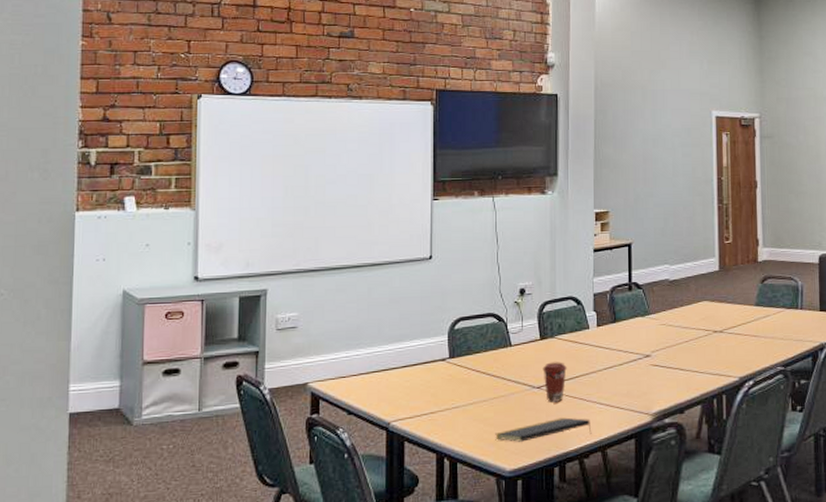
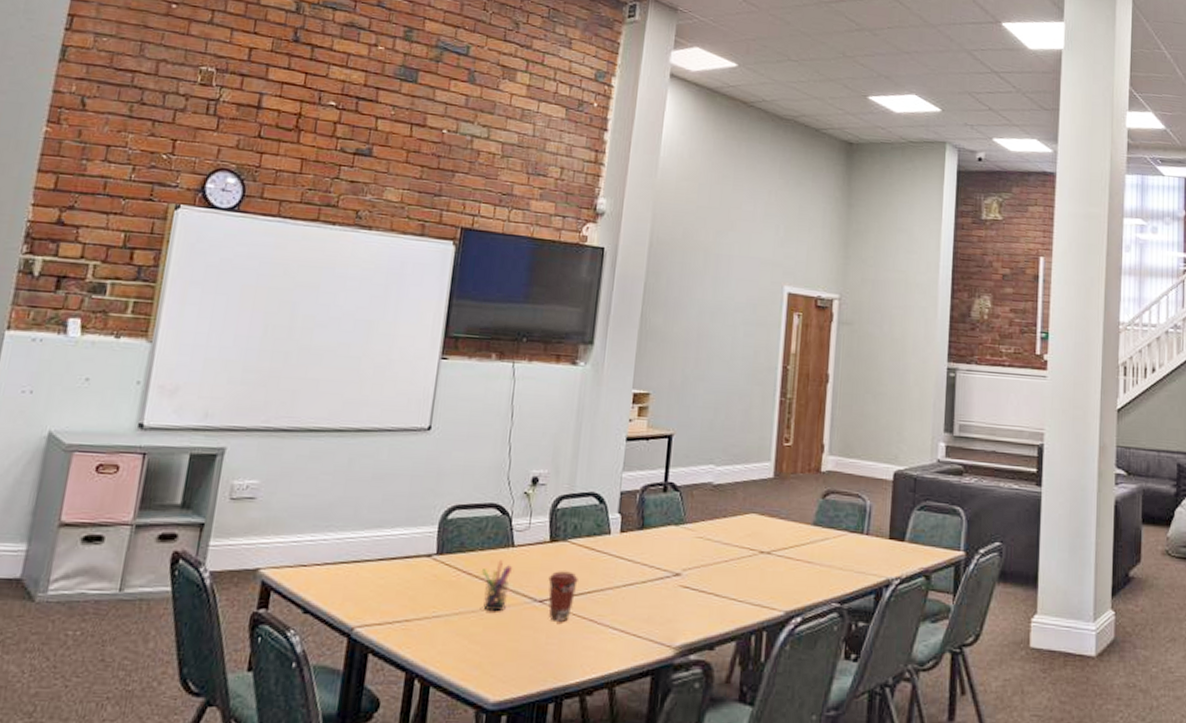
pen holder: none [488,358,513,400] -> present [482,560,513,612]
notepad: present [495,417,592,442] -> none [480,641,600,668]

